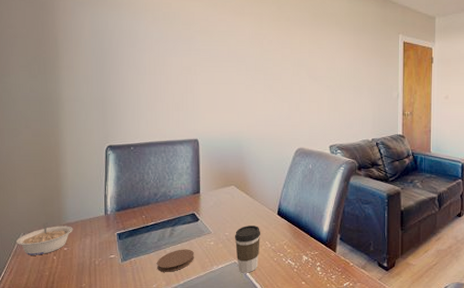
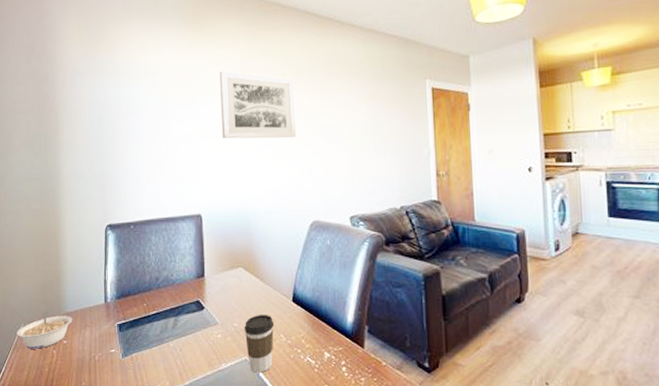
coaster: present [157,249,194,272] -> none [160,343,200,370]
wall art: none [219,13,286,77] -> present [220,71,296,139]

